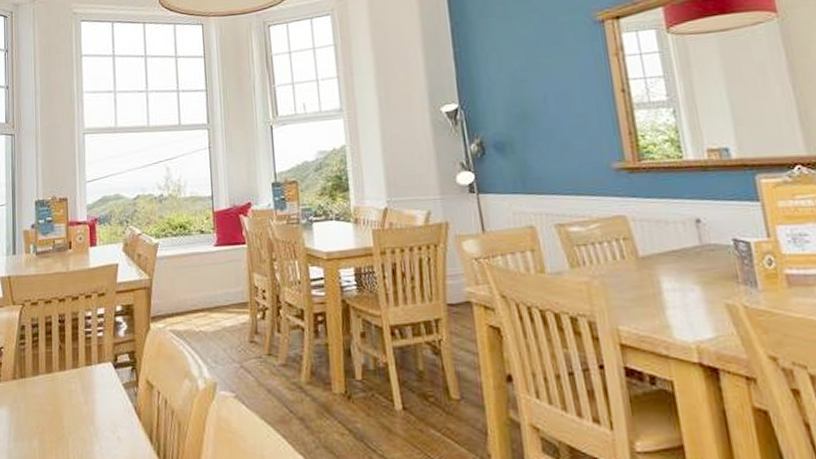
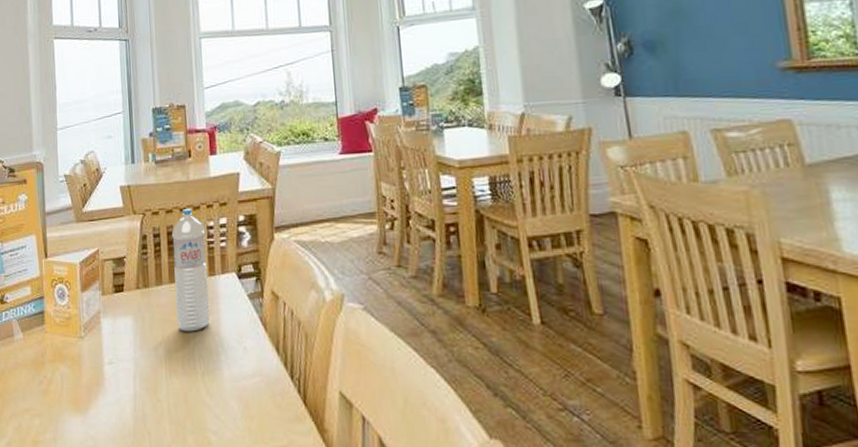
water bottle: none [50,298,86,422] -> present [172,208,210,332]

